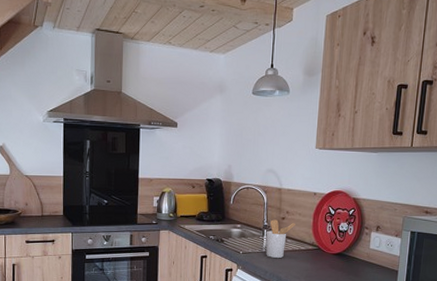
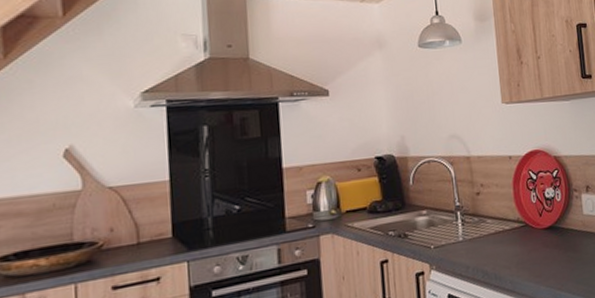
utensil holder: present [266,219,295,259] -> none [459,196,494,247]

